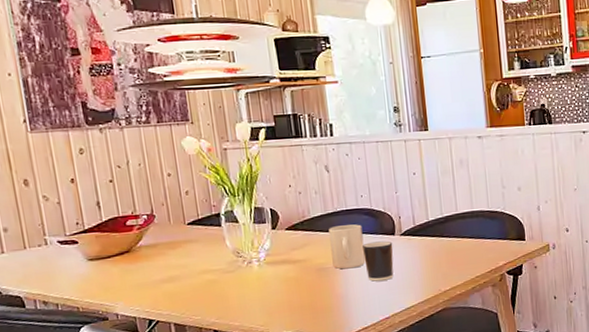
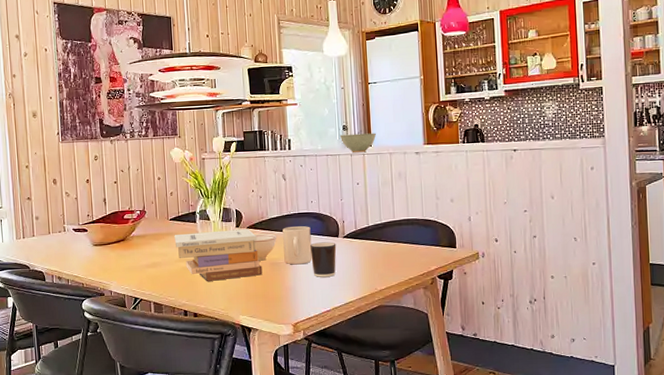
books: none [194,231,308,295] -> present [174,229,263,281]
bowl: none [295,235,323,267] -> present [254,233,277,261]
bowl: none [391,115,433,139] -> present [340,133,376,153]

